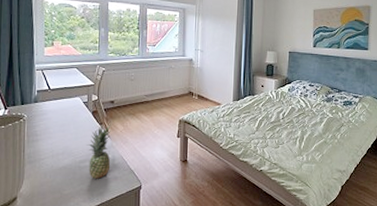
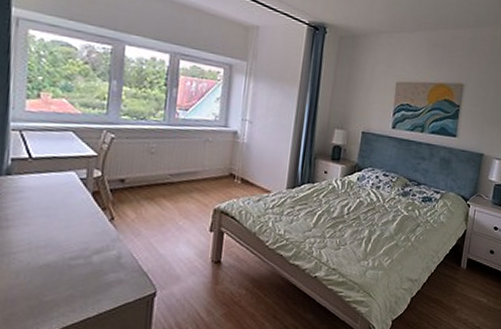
fruit: present [87,125,112,179] -> none [82,211,120,282]

